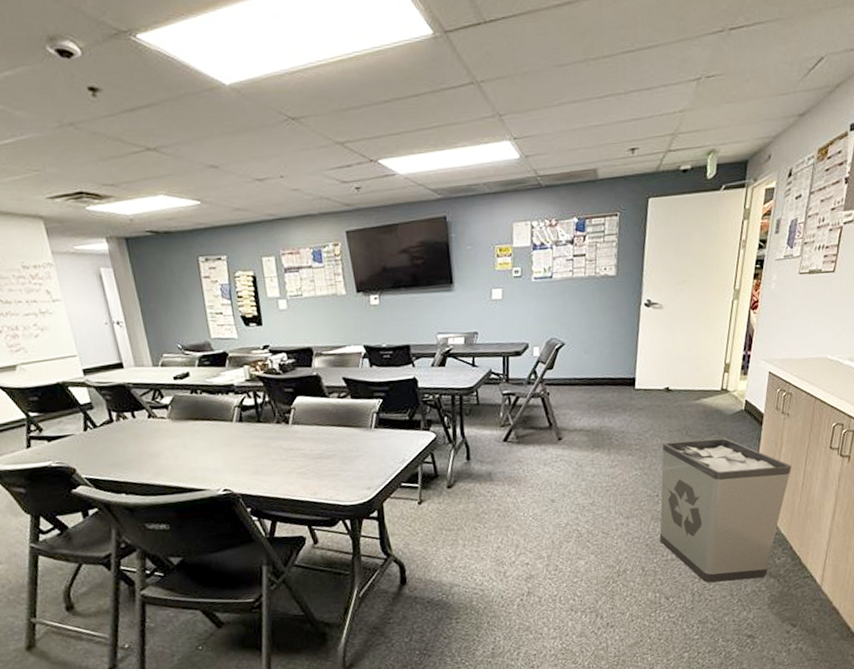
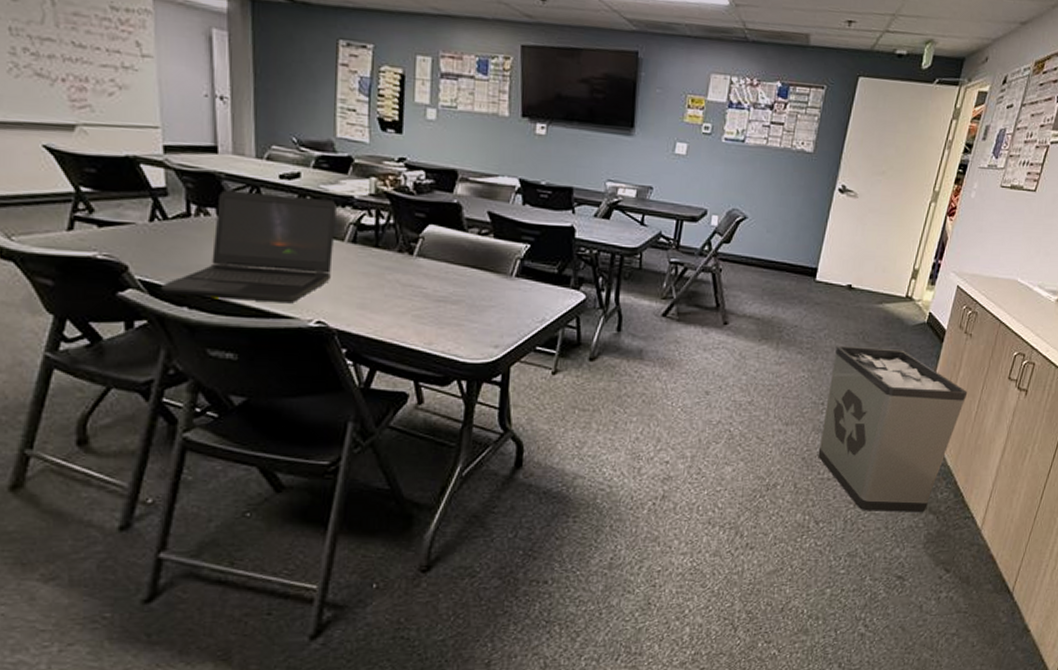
laptop computer: none [102,390,228,487] -> present [161,189,337,304]

